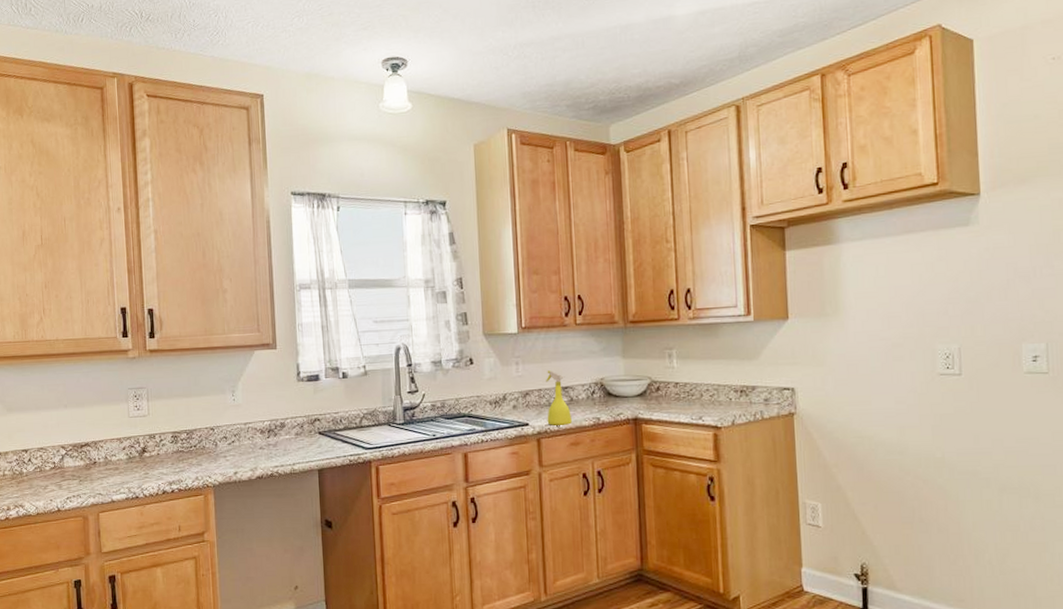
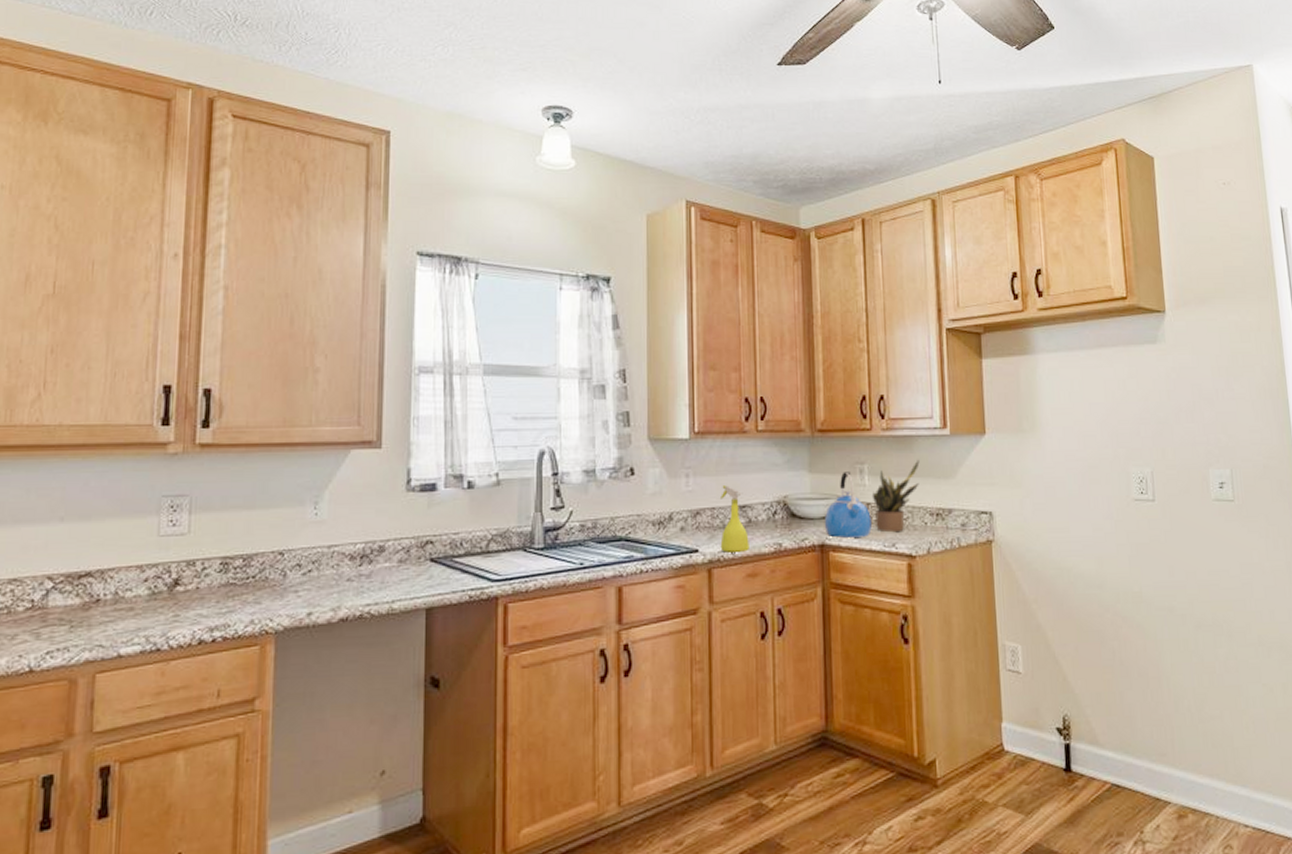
kettle: none [637,356,680,413] -> present [824,472,872,539]
potted plant: none [680,344,725,408] -> present [871,459,920,533]

